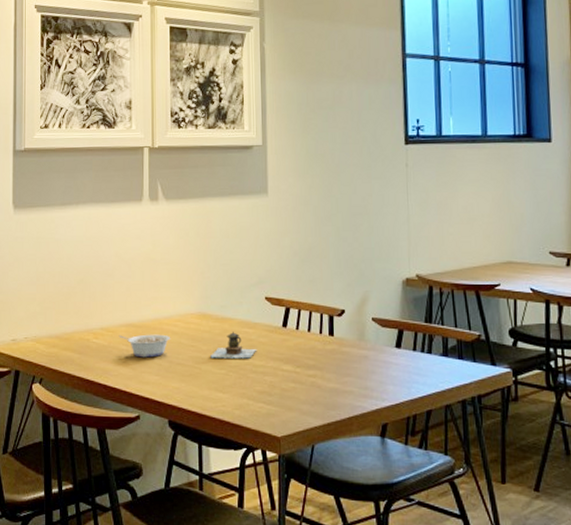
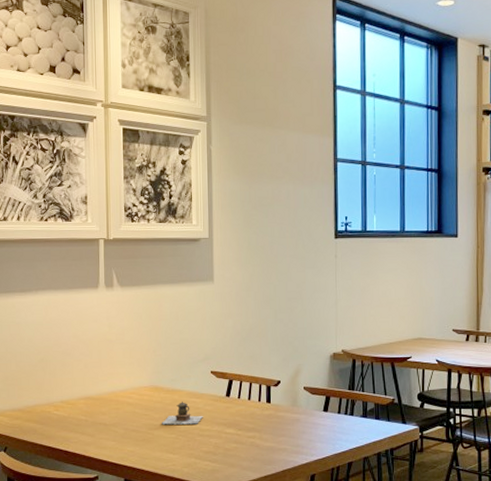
legume: present [118,334,170,358] -> none [78,405,125,426]

